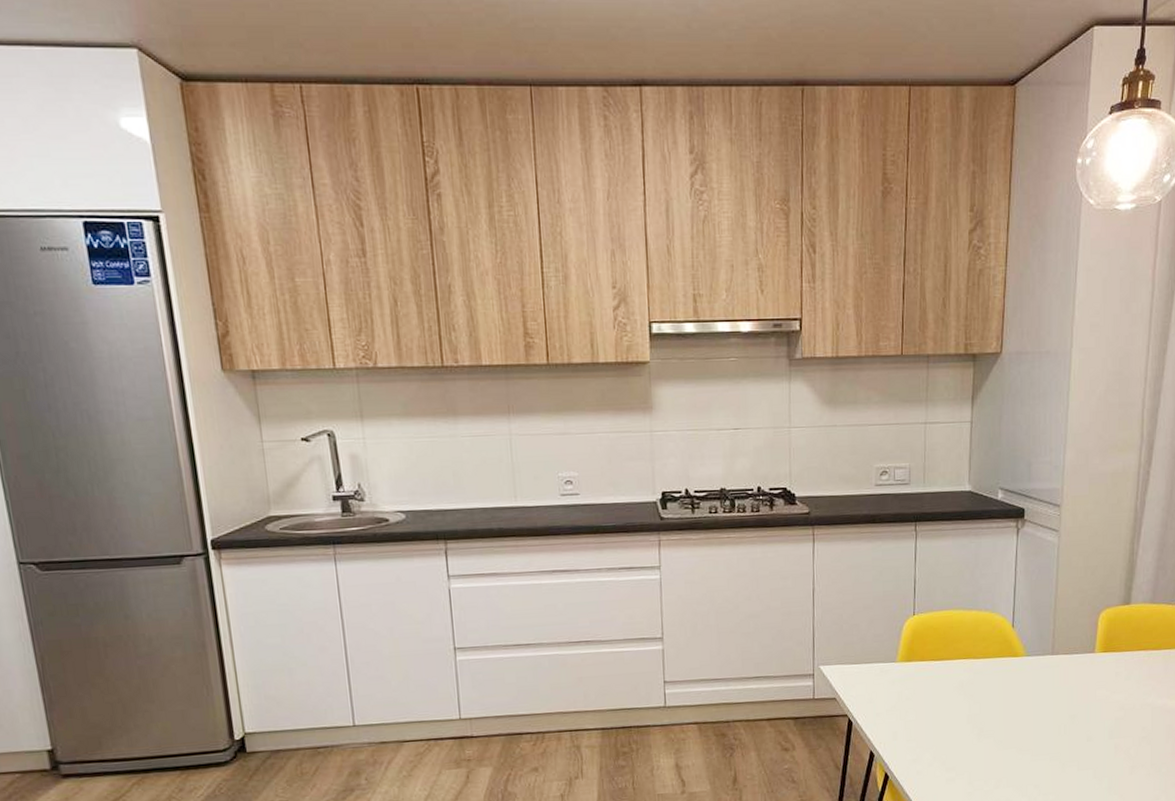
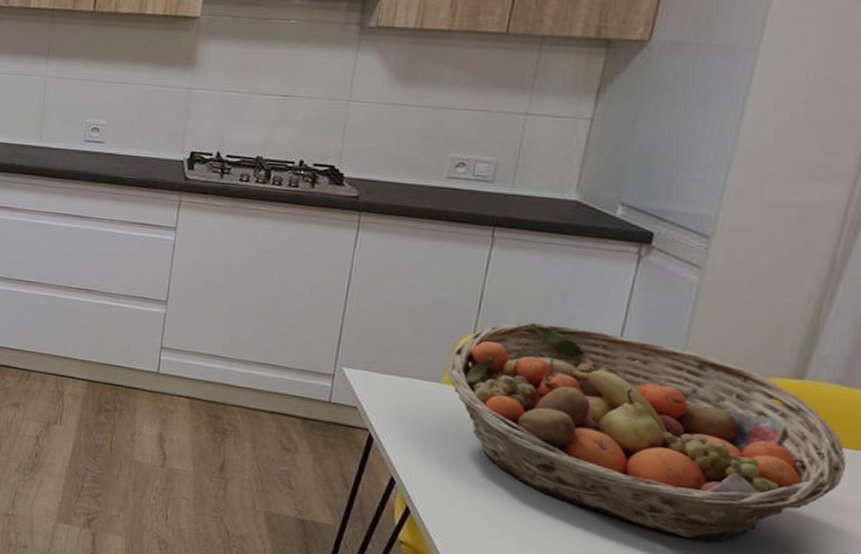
fruit basket: none [898,595,1161,744] -> present [446,322,847,541]

